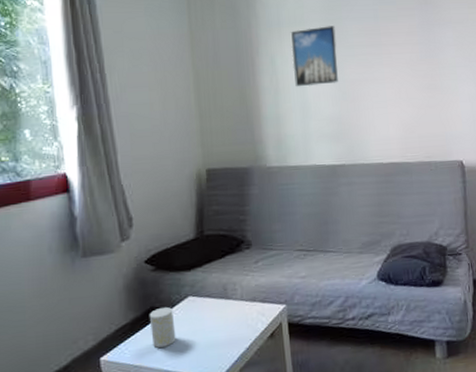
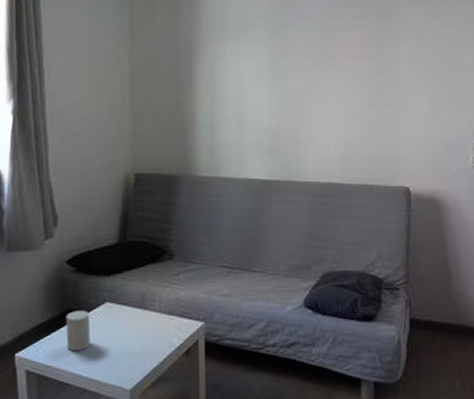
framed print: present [291,26,338,87] -> none [232,32,281,95]

